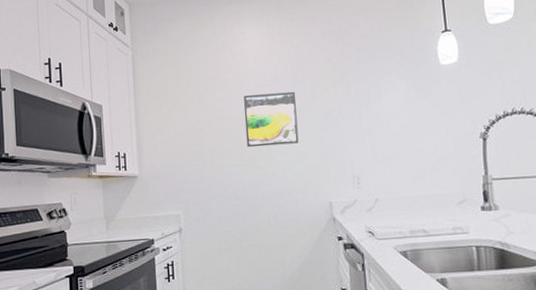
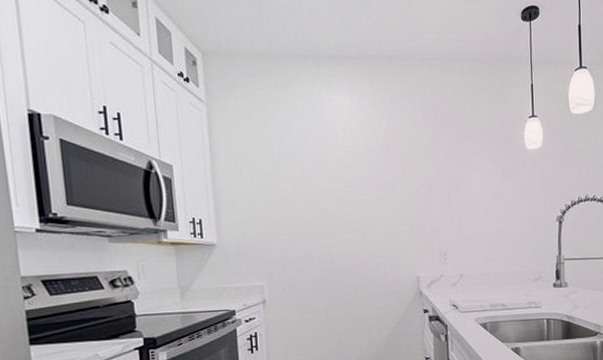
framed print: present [244,91,299,148] -> none [332,165,389,220]

